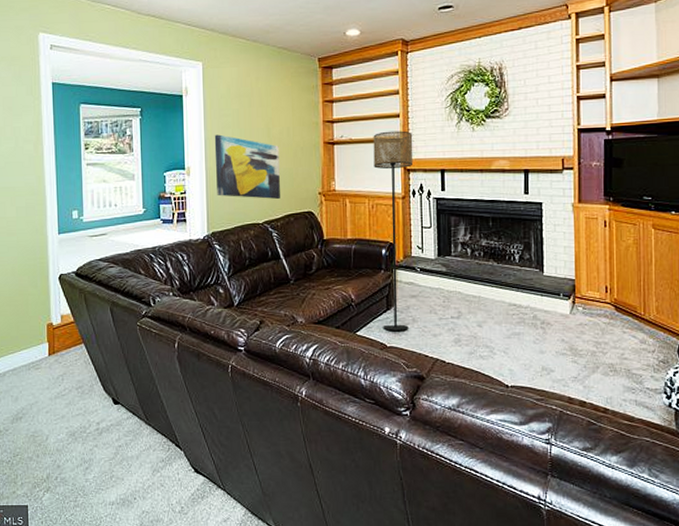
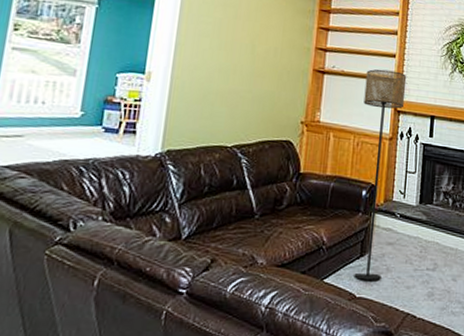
wall art: present [214,134,280,200] -> none [181,41,263,123]

